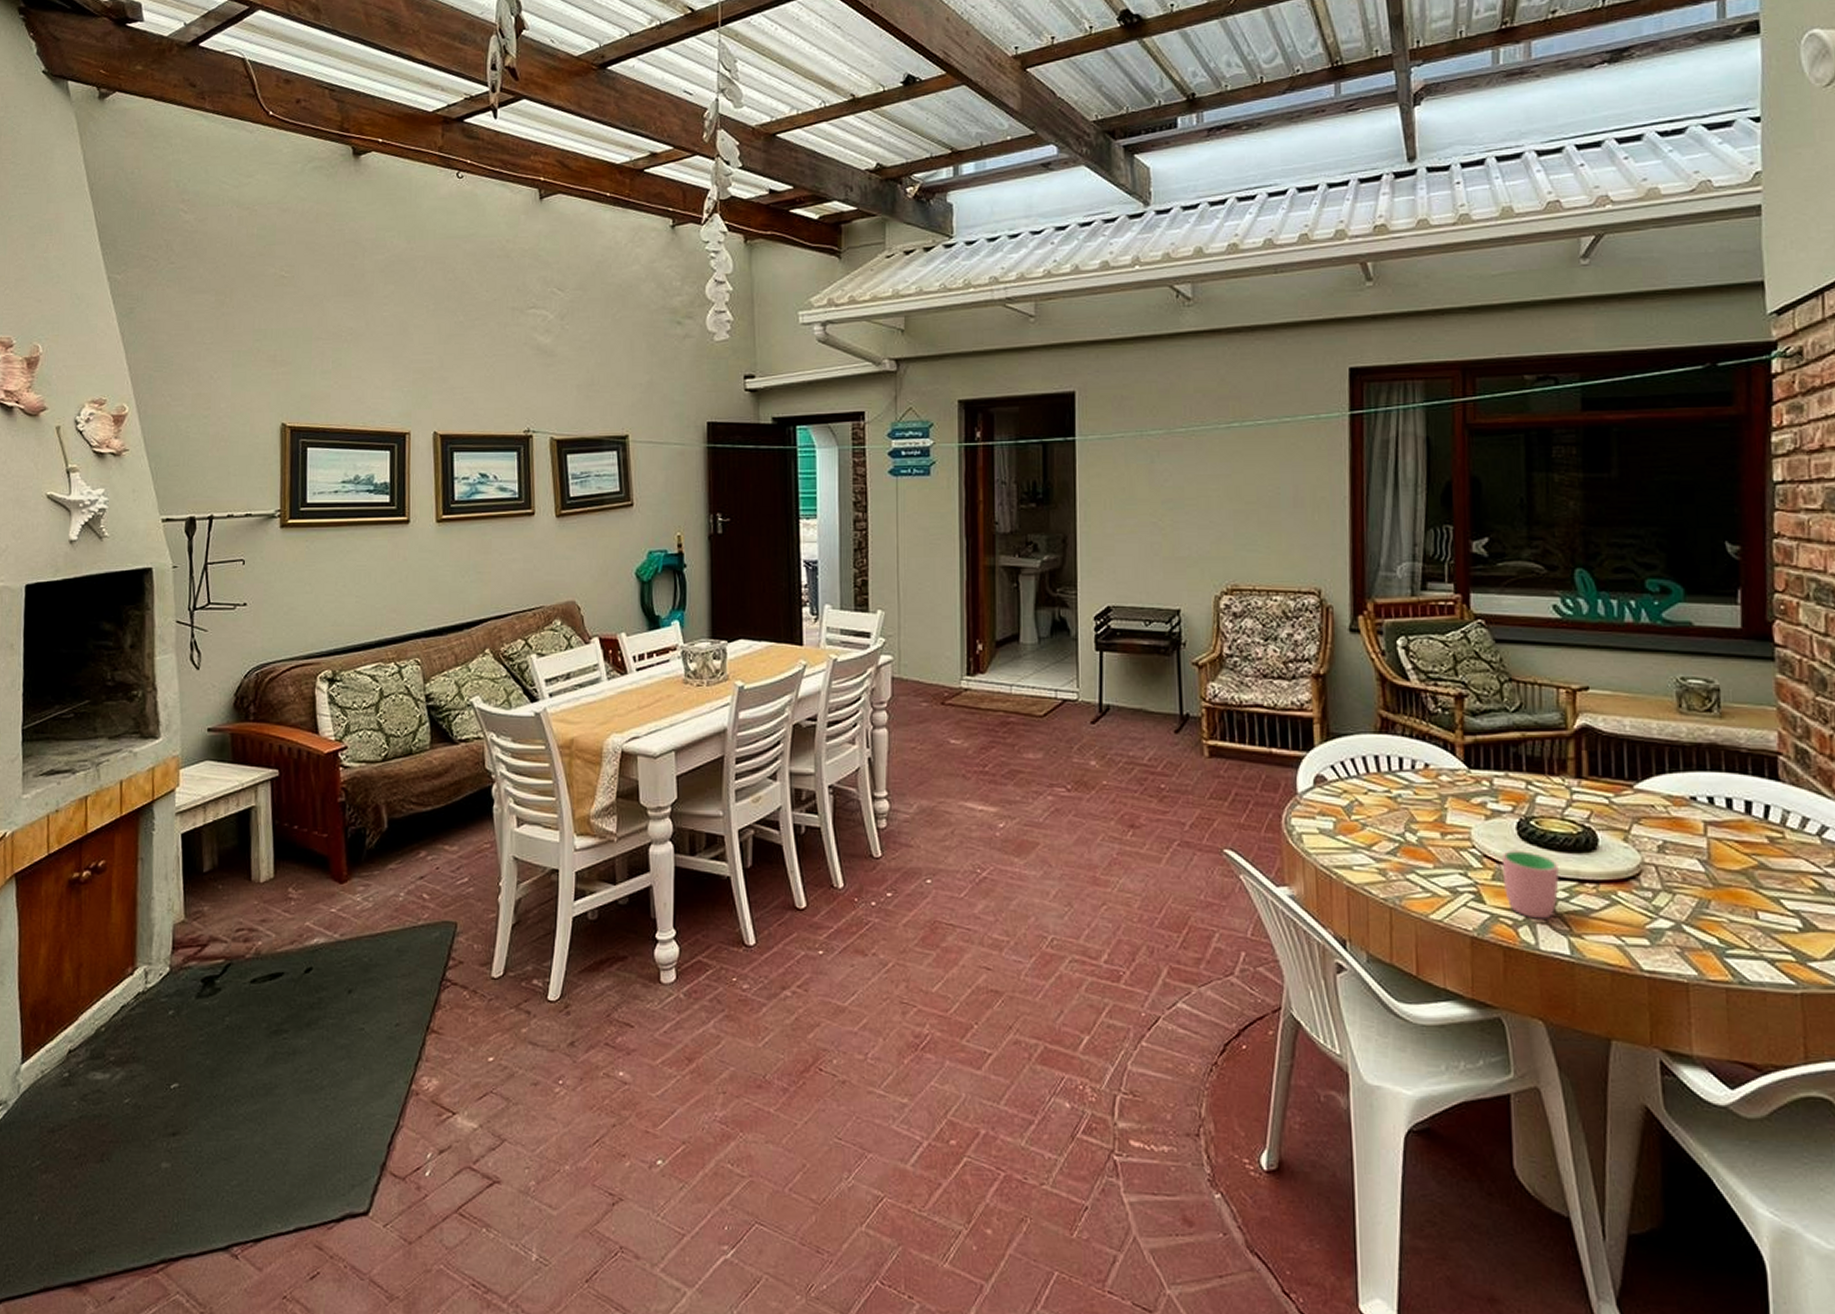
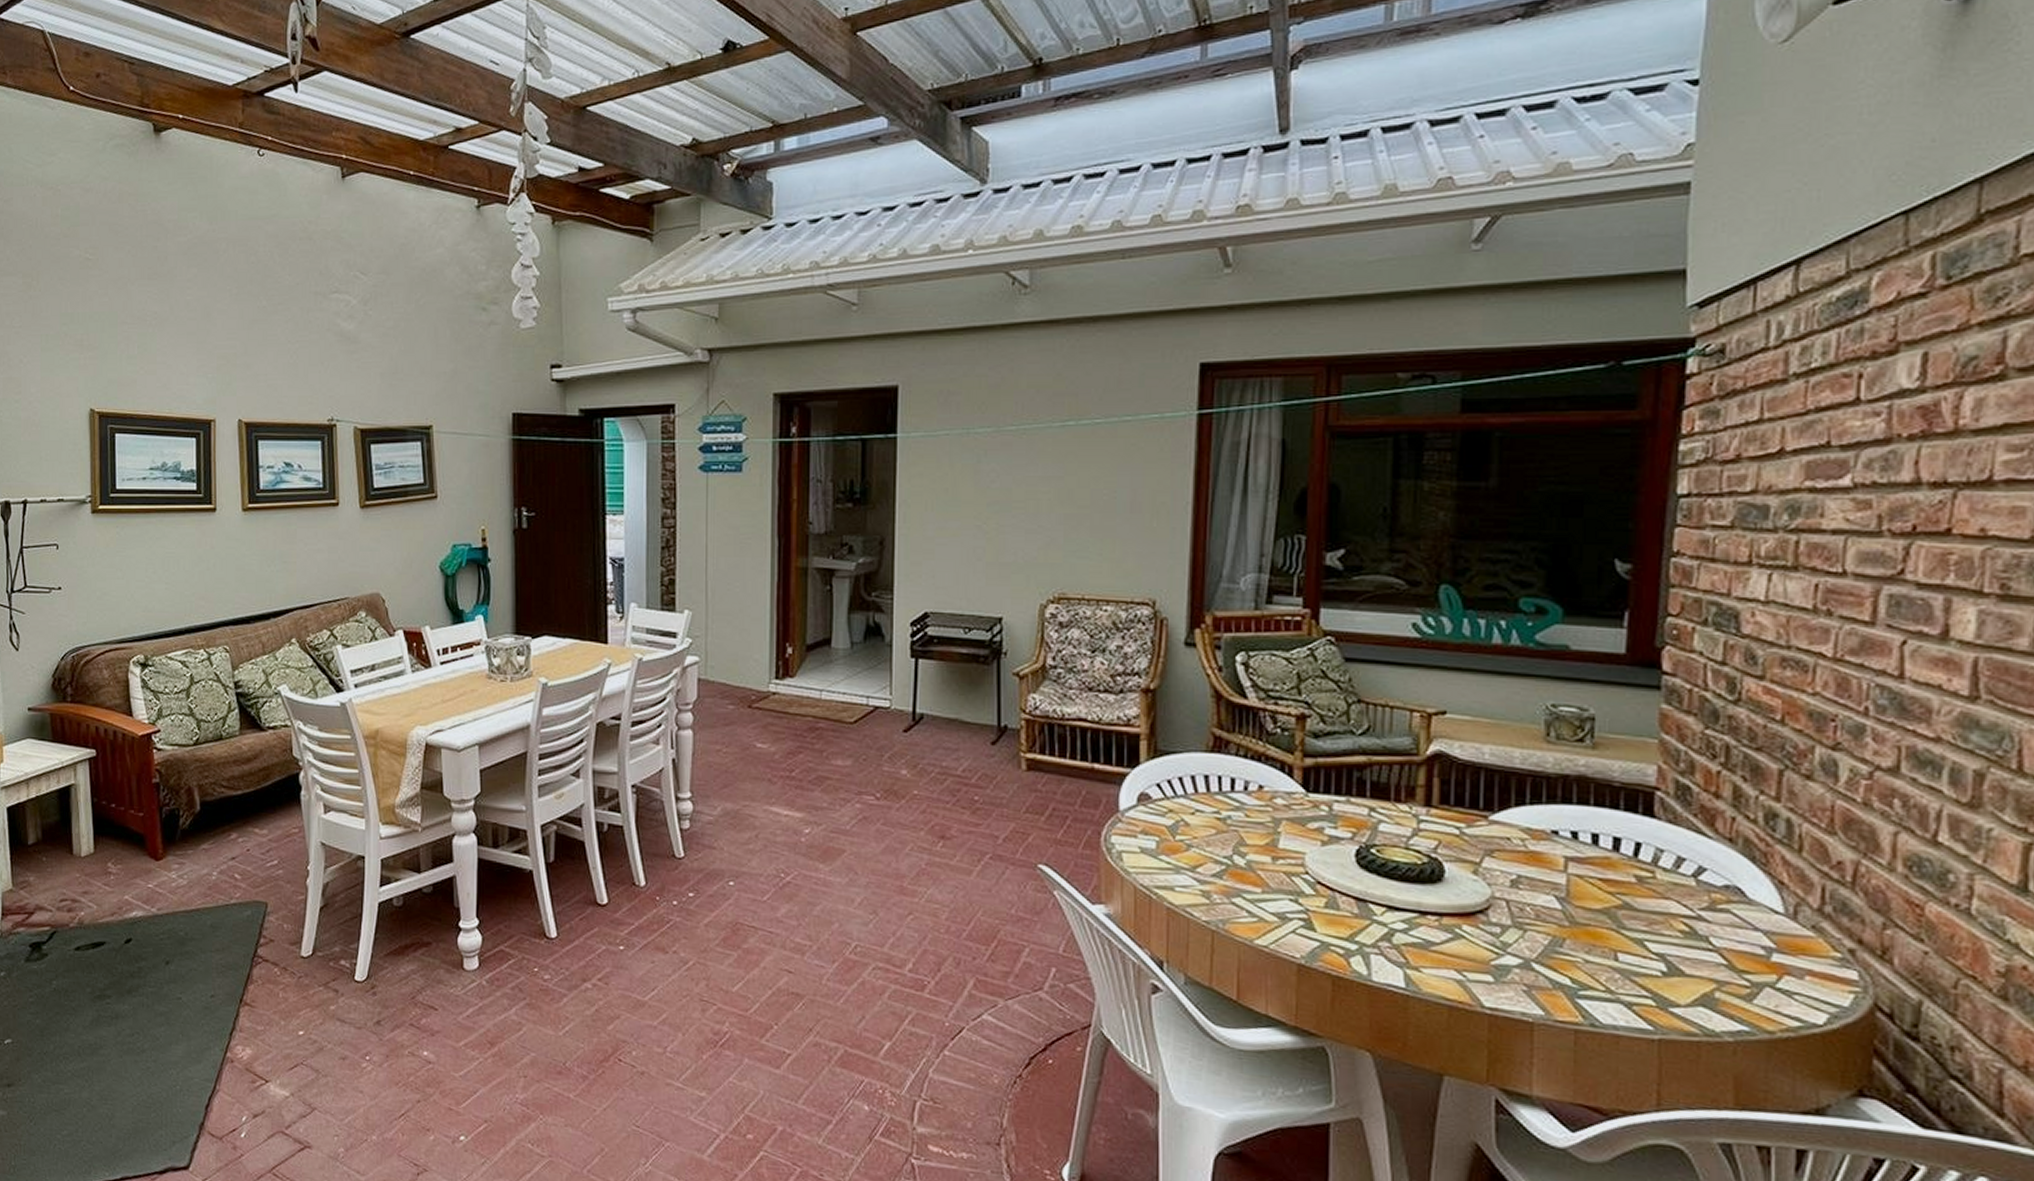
cup: present [1501,851,1559,919] -> none [1336,878,1398,950]

